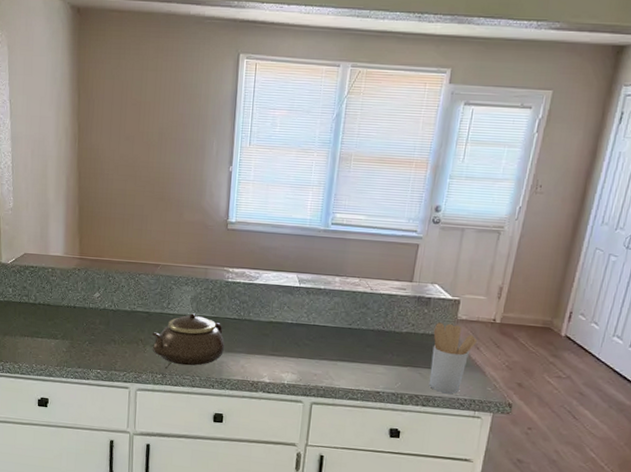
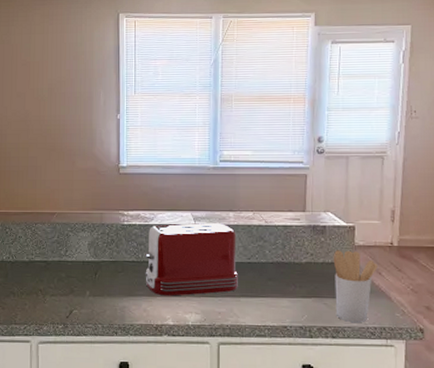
teapot: present [152,313,225,366] -> none [51,259,125,314]
toaster: none [245,284,340,356] -> present [144,222,238,296]

